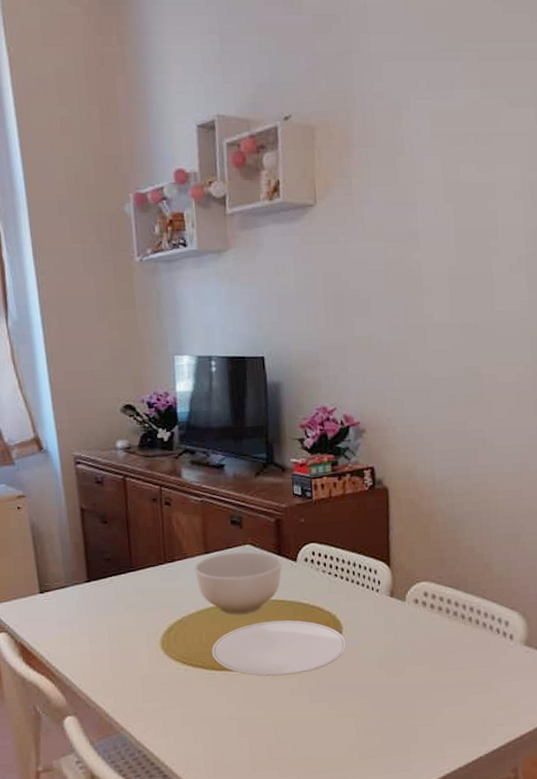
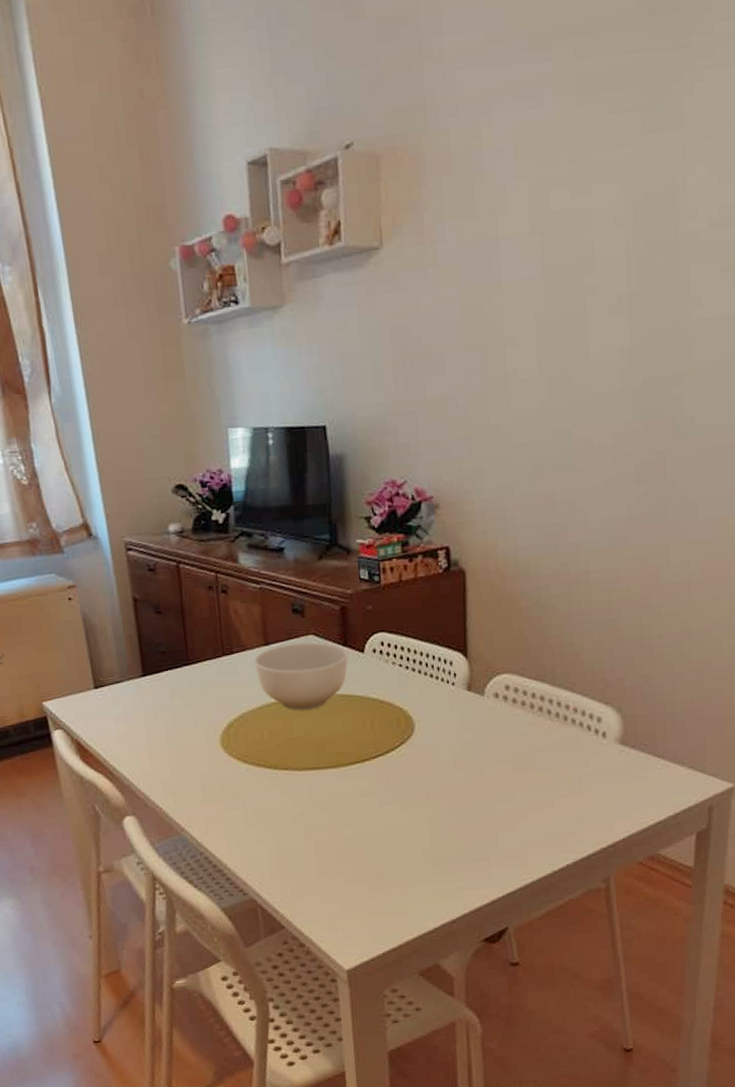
plate: present [211,620,346,677] -> none [273,716,419,777]

